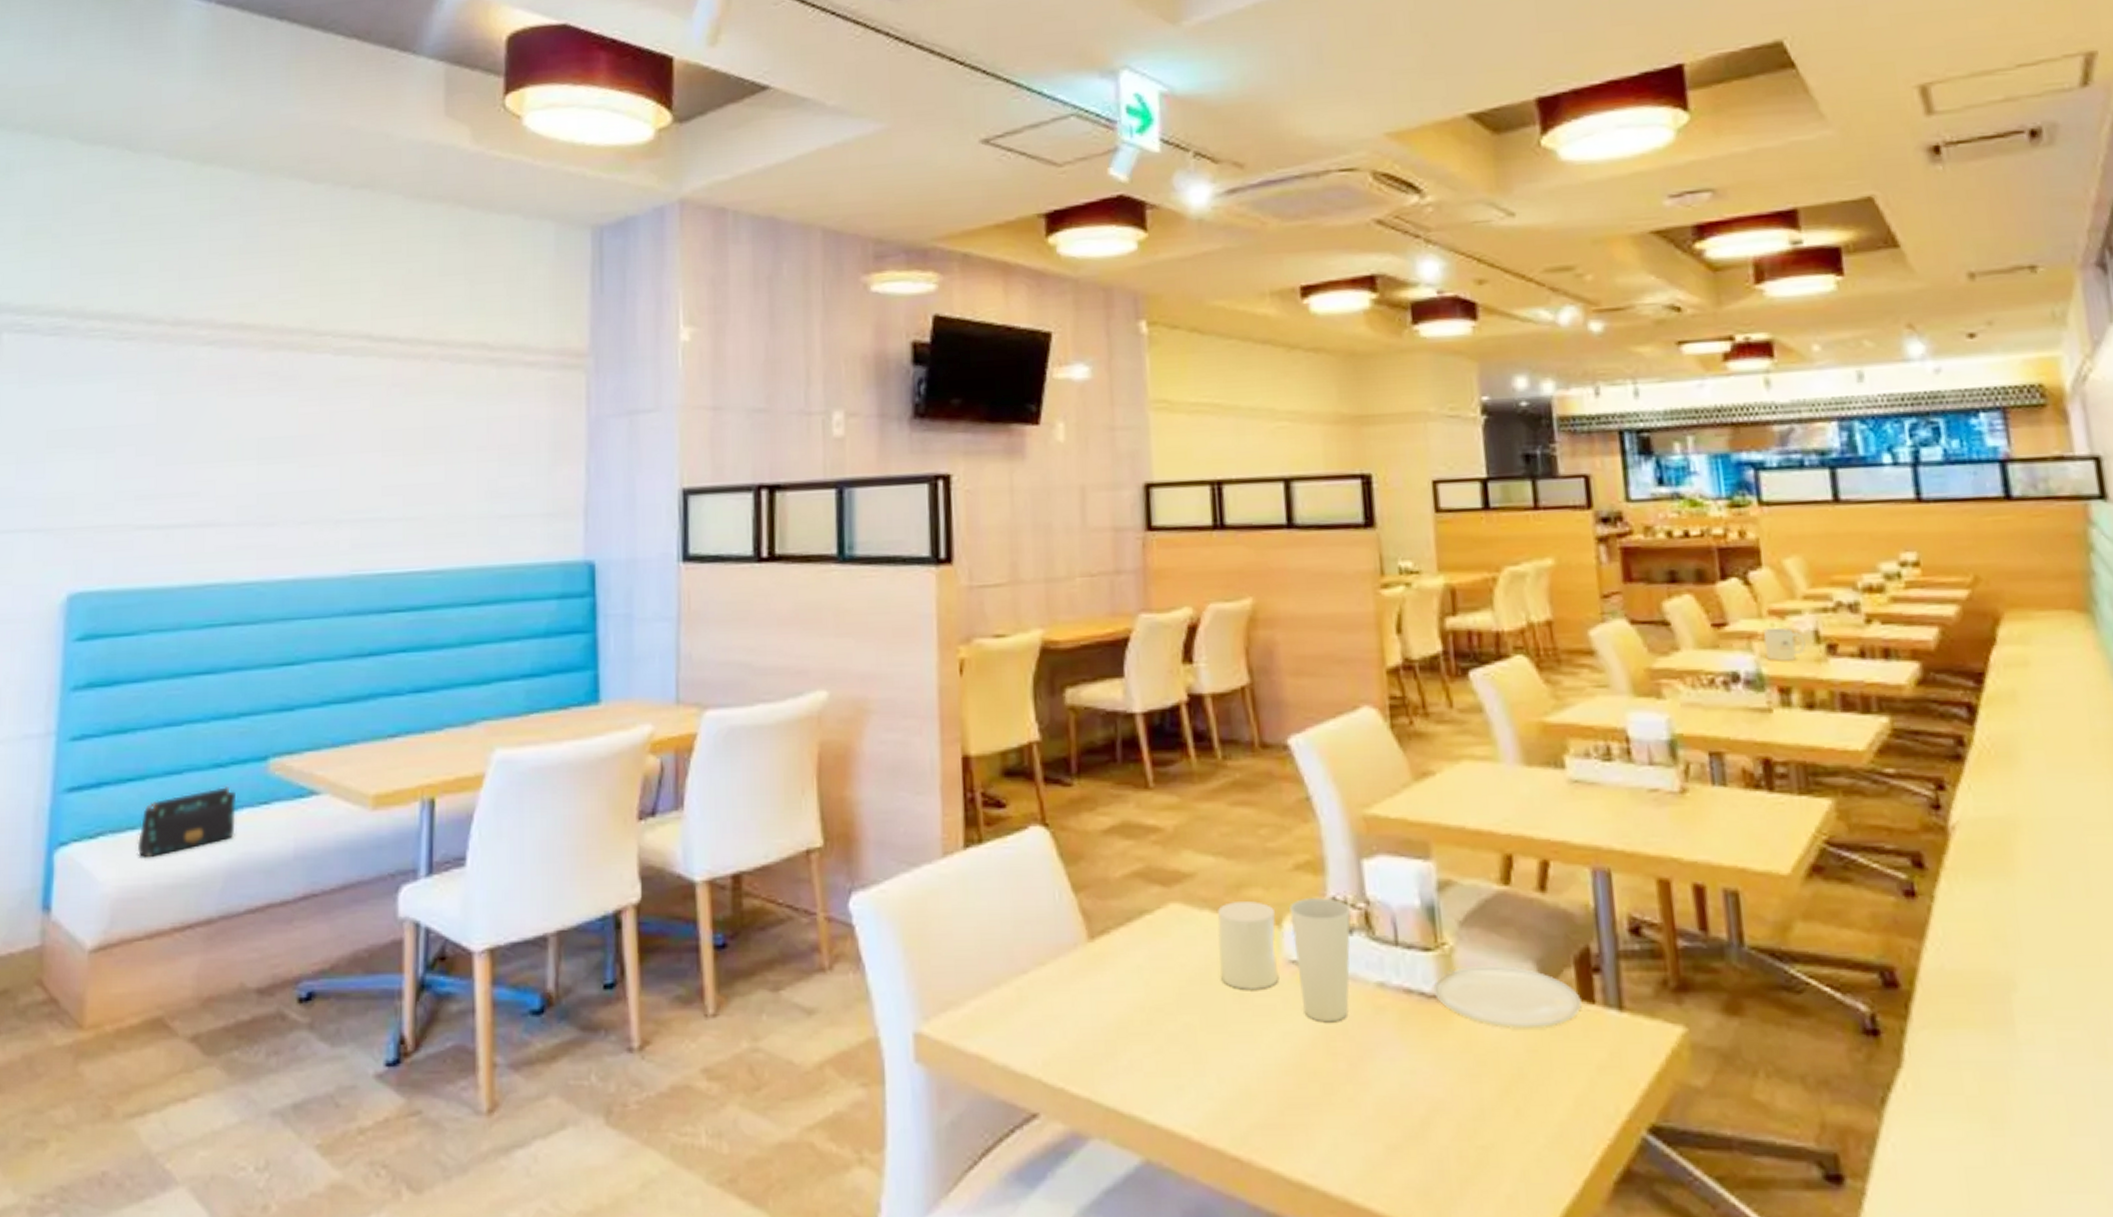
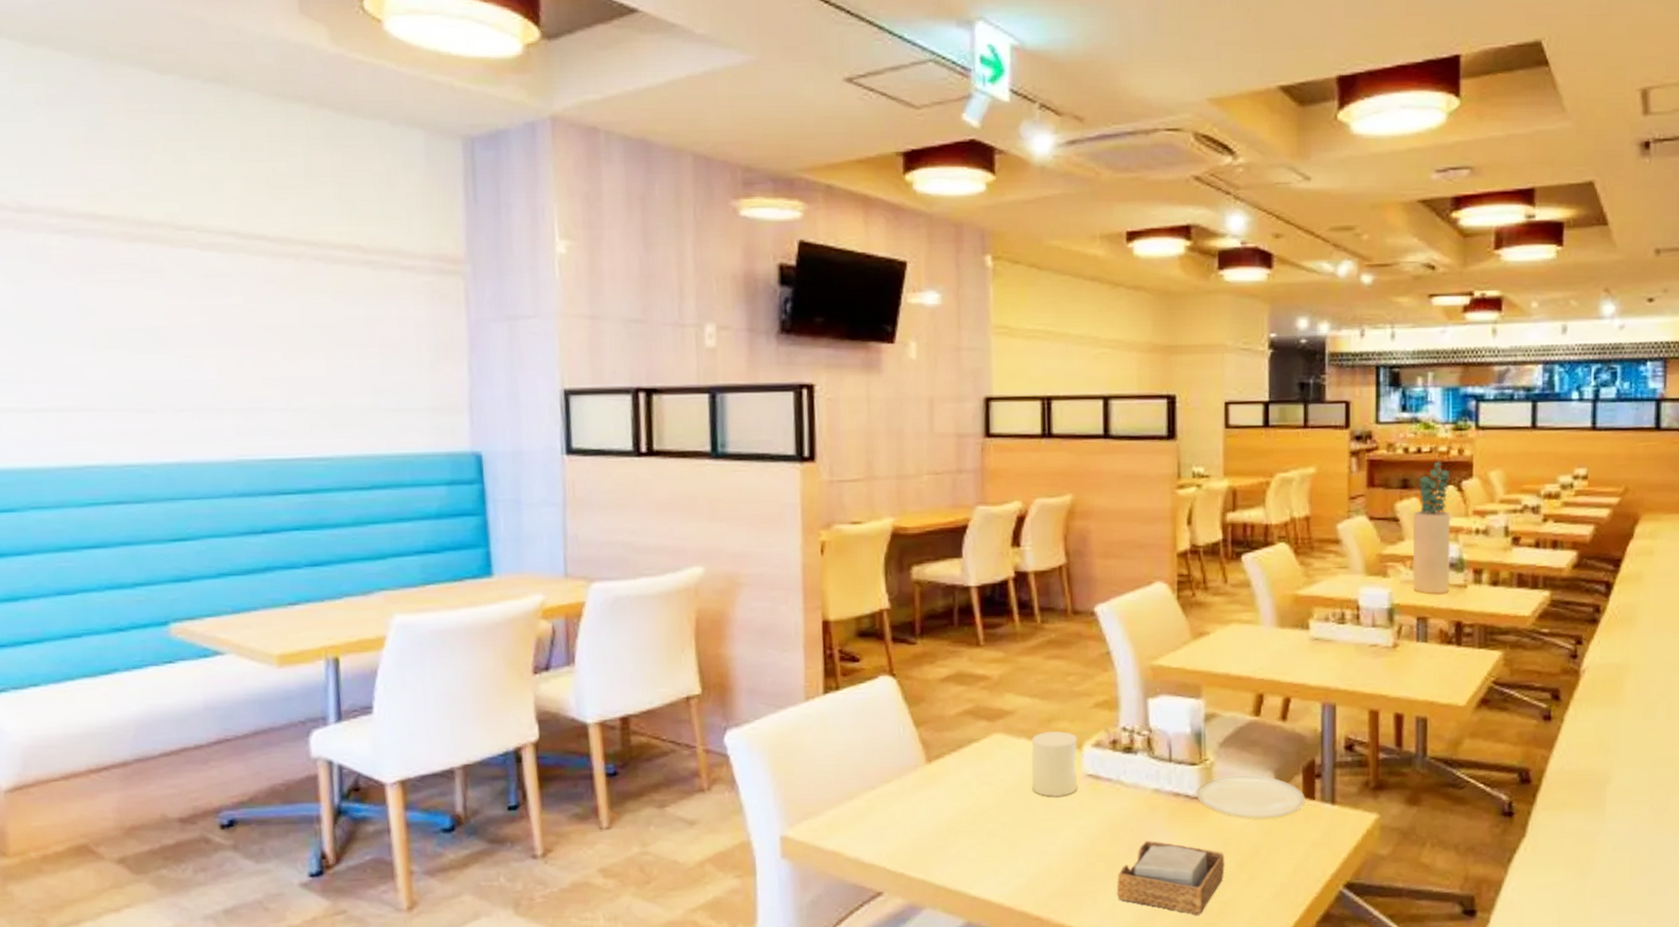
handbag: present [137,785,237,858] -> none [42,647,142,711]
cup: present [1289,898,1351,1023] -> none [1089,728,1136,819]
napkin holder: none [1337,1053,1481,1163] -> present [1116,840,1225,914]
vase: none [1688,539,1749,722] -> present [1413,455,1451,595]
mug: present [1763,627,1806,662] -> none [1467,524,1497,551]

